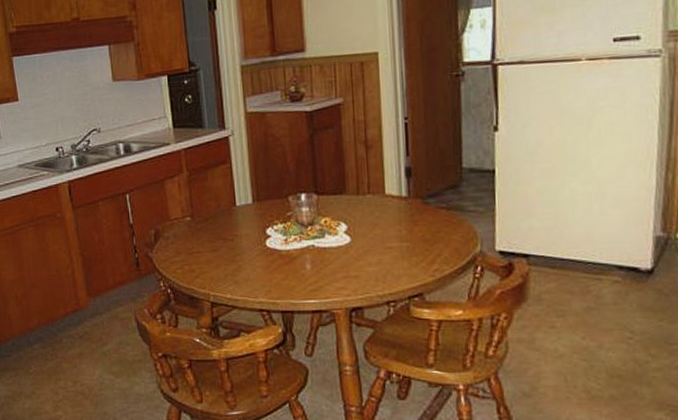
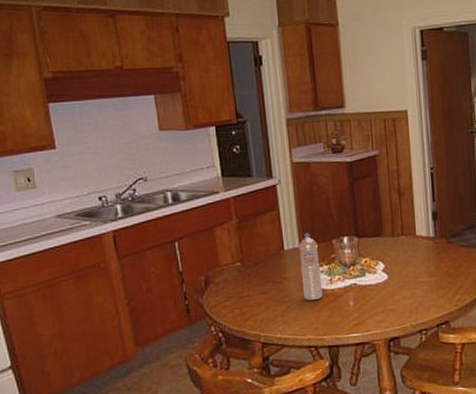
water bottle: none [251,188,277,262] -> present [298,233,323,301]

